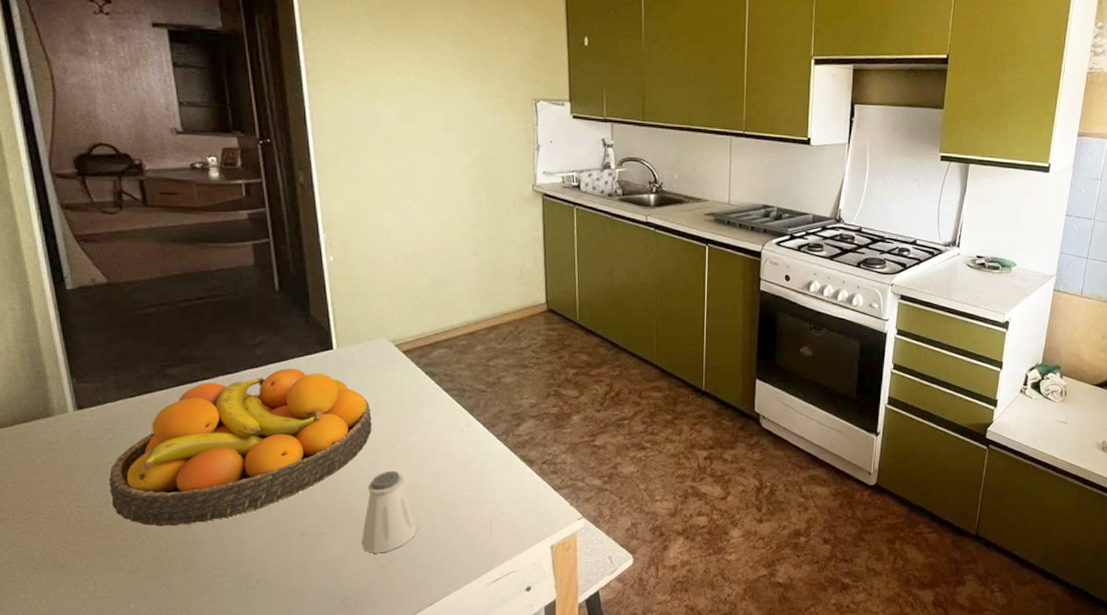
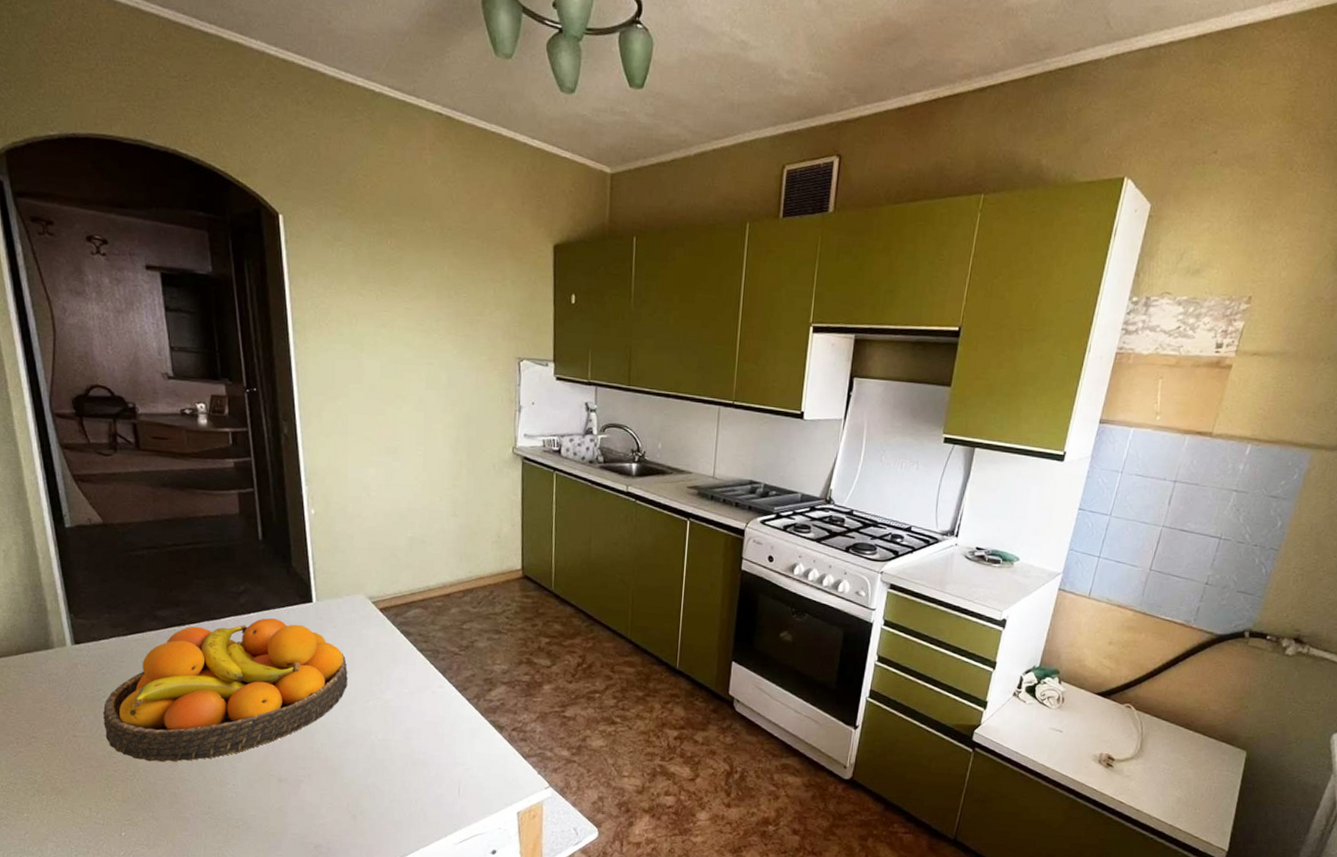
saltshaker: present [361,470,419,554] -> none [334,725,390,805]

